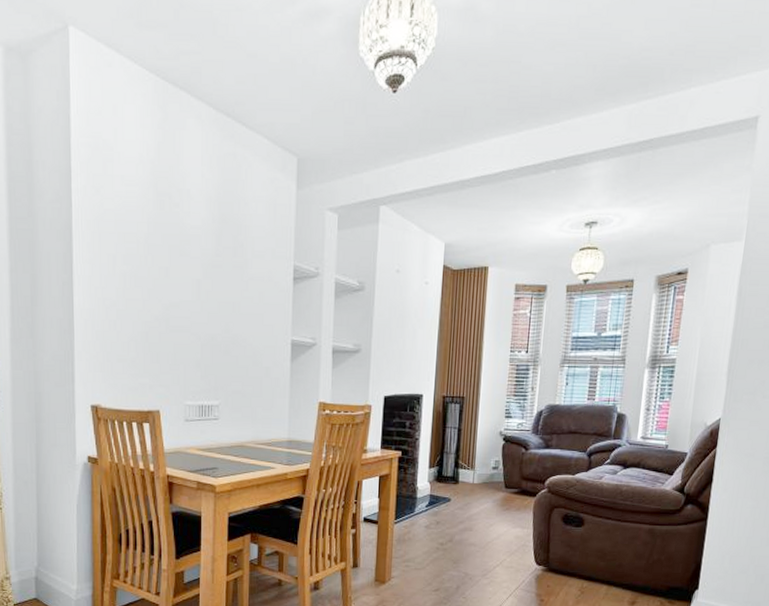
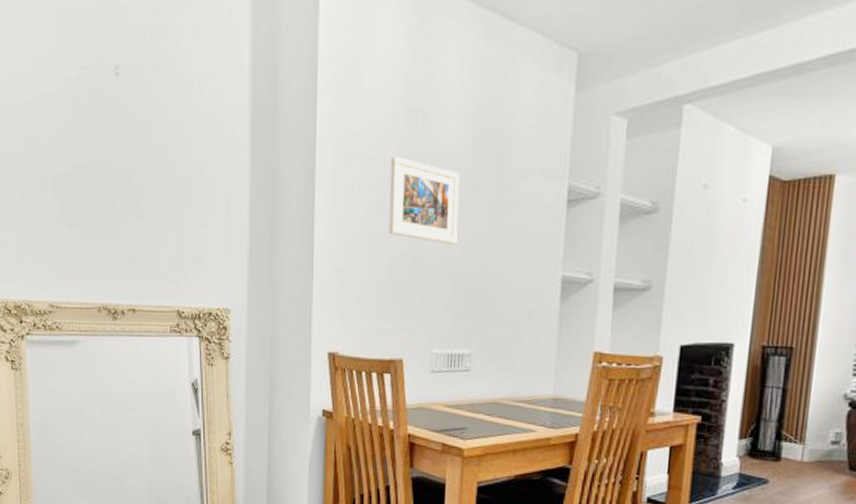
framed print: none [142,233,204,312] -> present [389,156,460,244]

